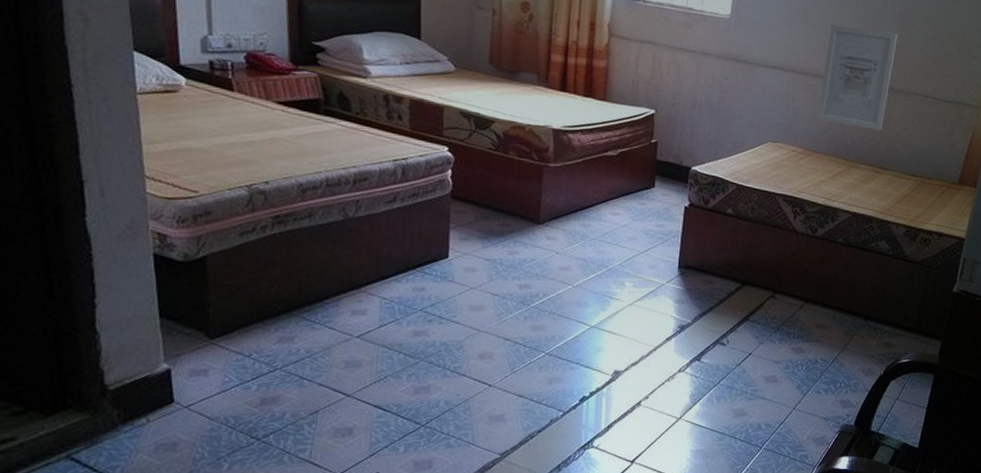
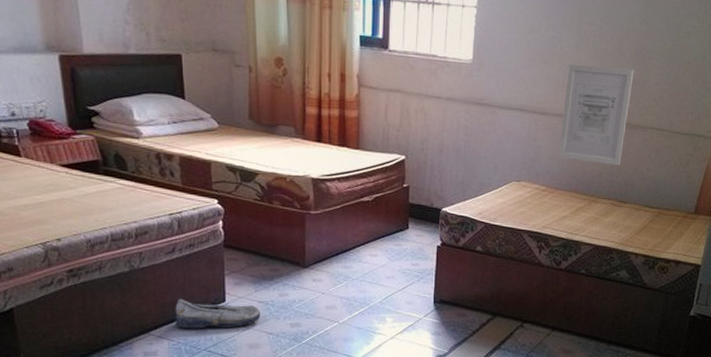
shoe: none [390,252,487,287] -> present [175,298,261,329]

